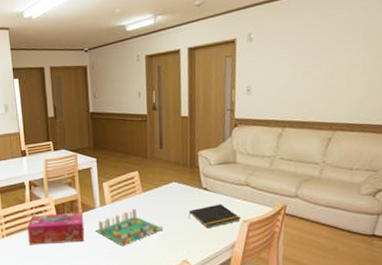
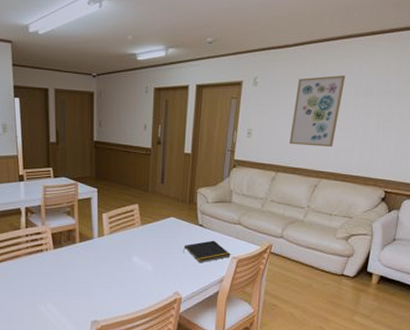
tissue box: present [27,213,85,245] -> none [21,242,81,273]
board game: present [95,208,164,246] -> none [92,241,159,277]
wall art: none [294,19,351,98] -> present [289,75,346,147]

